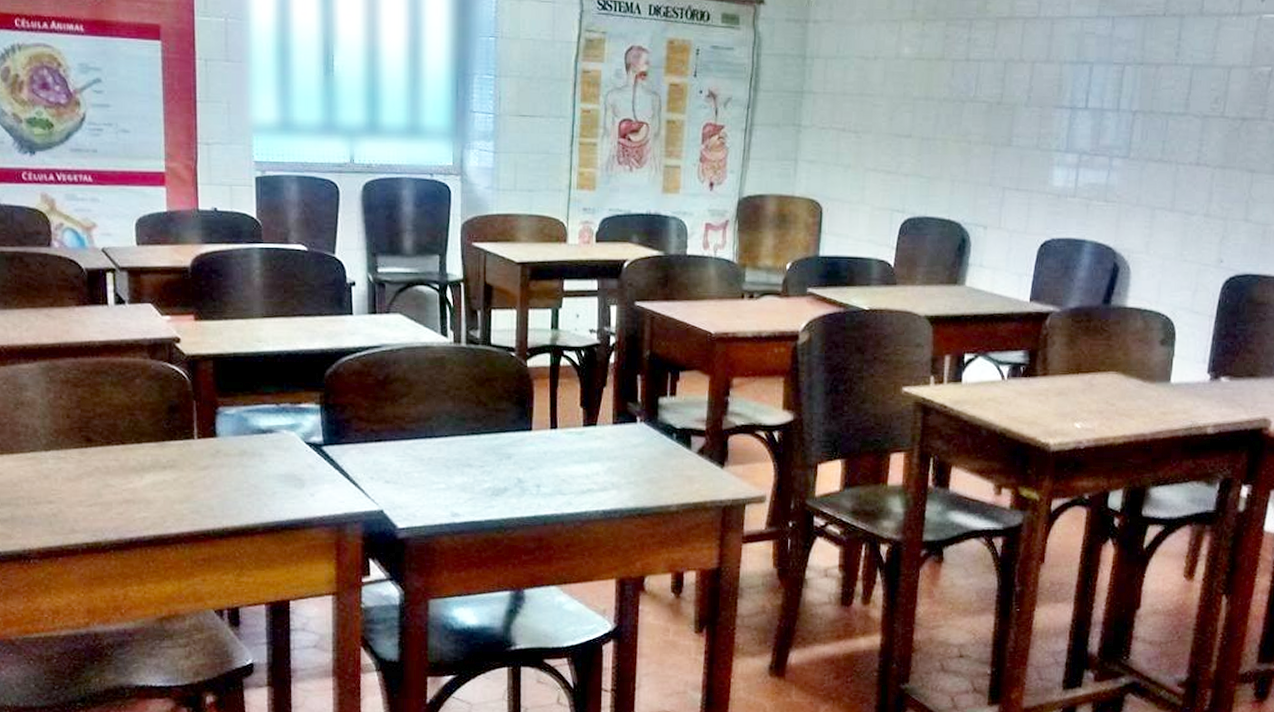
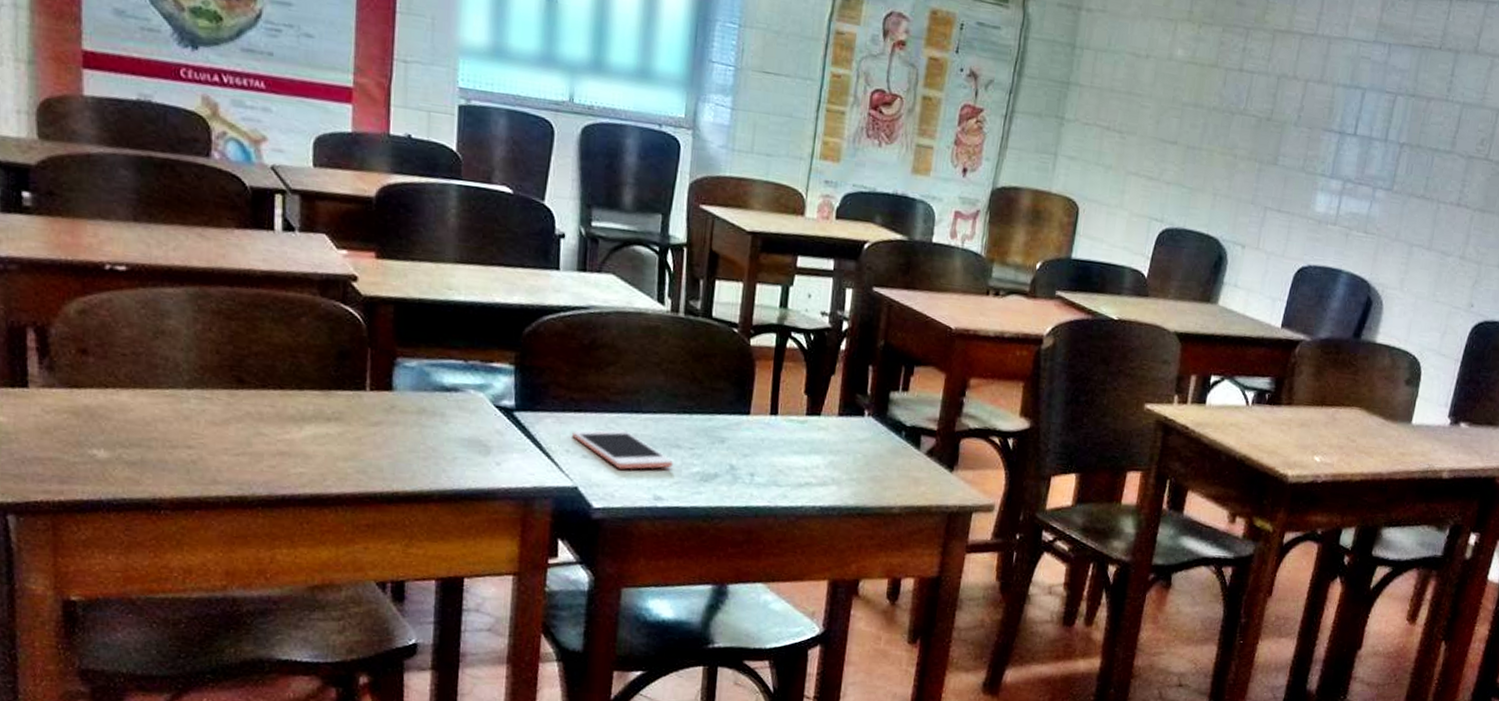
cell phone: none [375,455,466,491] -> present [572,429,673,470]

